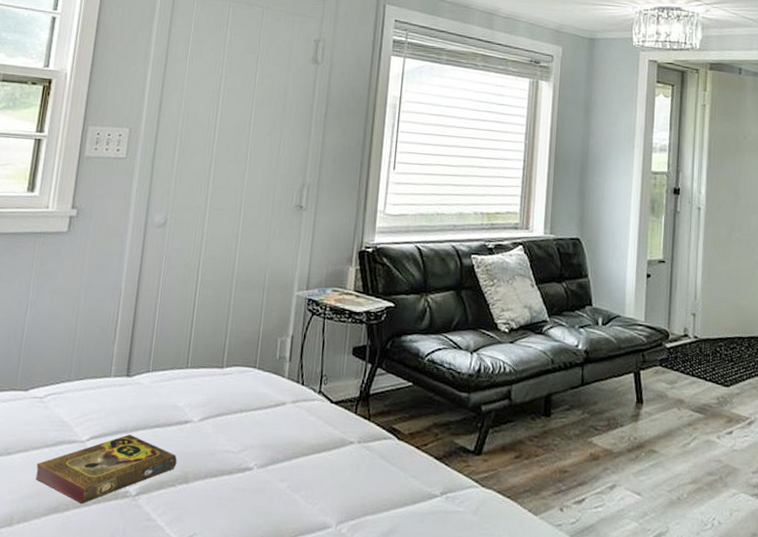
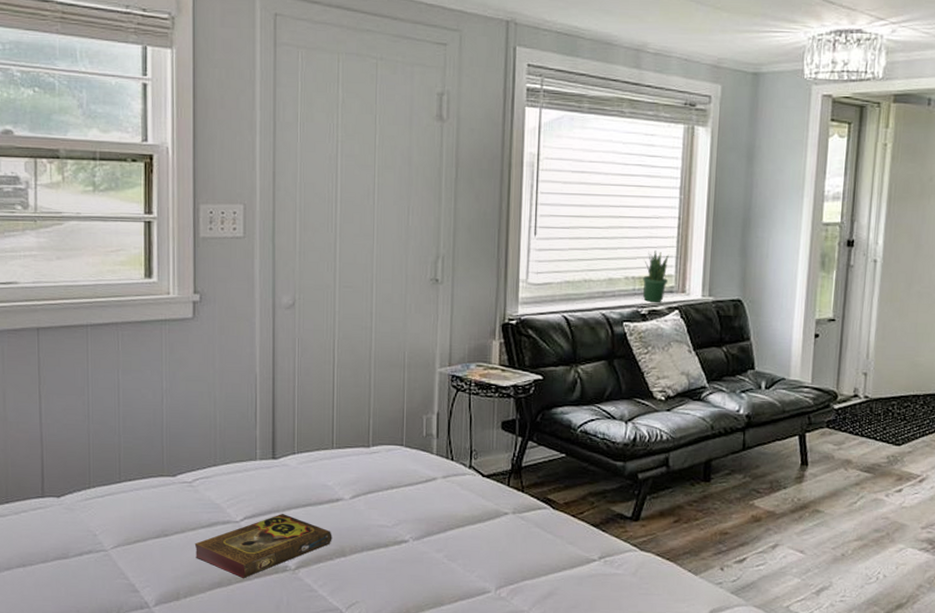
planter: none [489,189,514,237] -> present [642,251,669,302]

